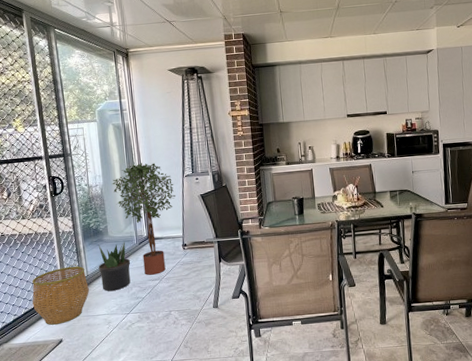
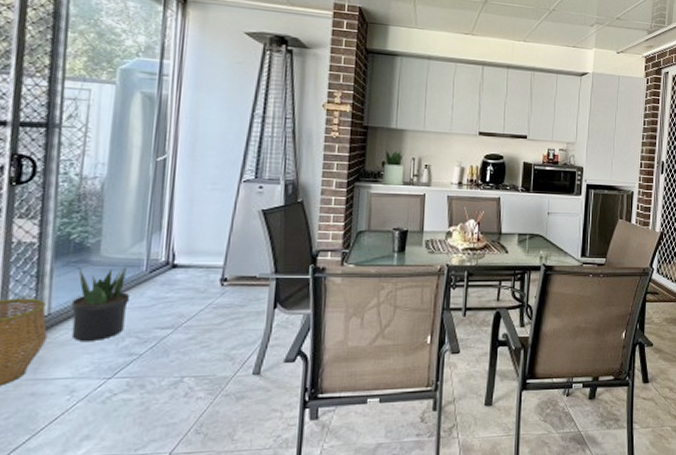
potted tree: present [112,163,175,275] -> none [122,153,223,320]
planter: none [278,138,296,167] -> present [381,150,405,187]

